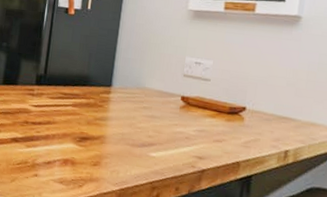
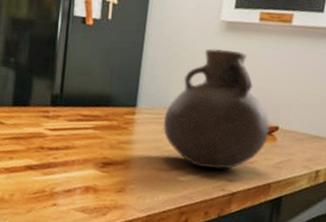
vase: none [135,34,238,147] -> present [162,48,271,170]

